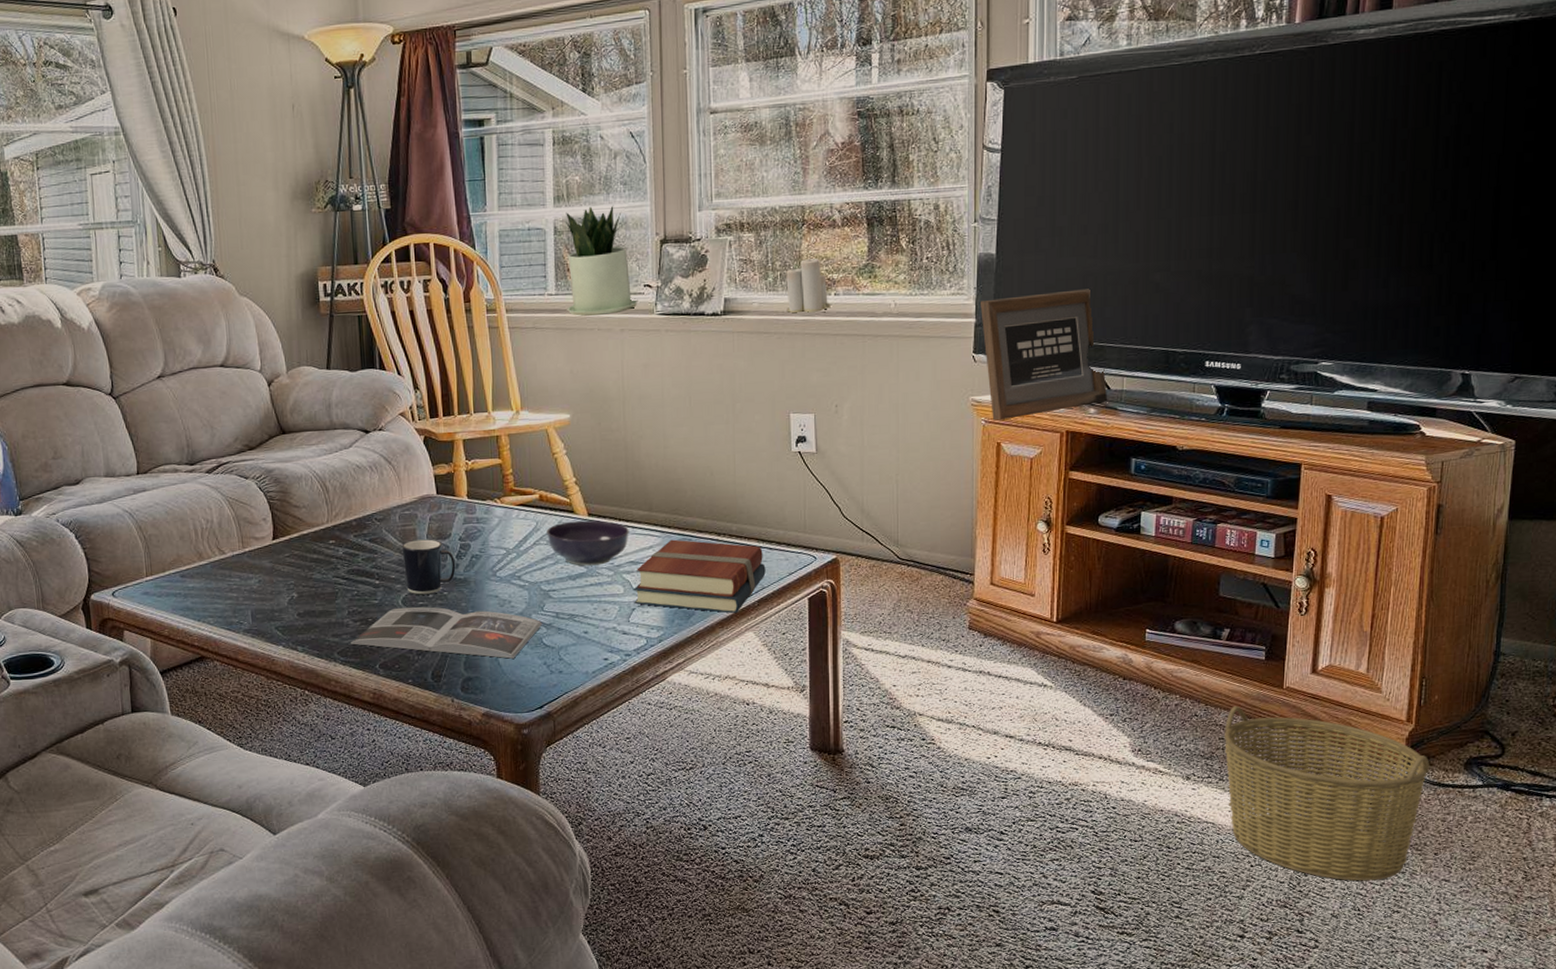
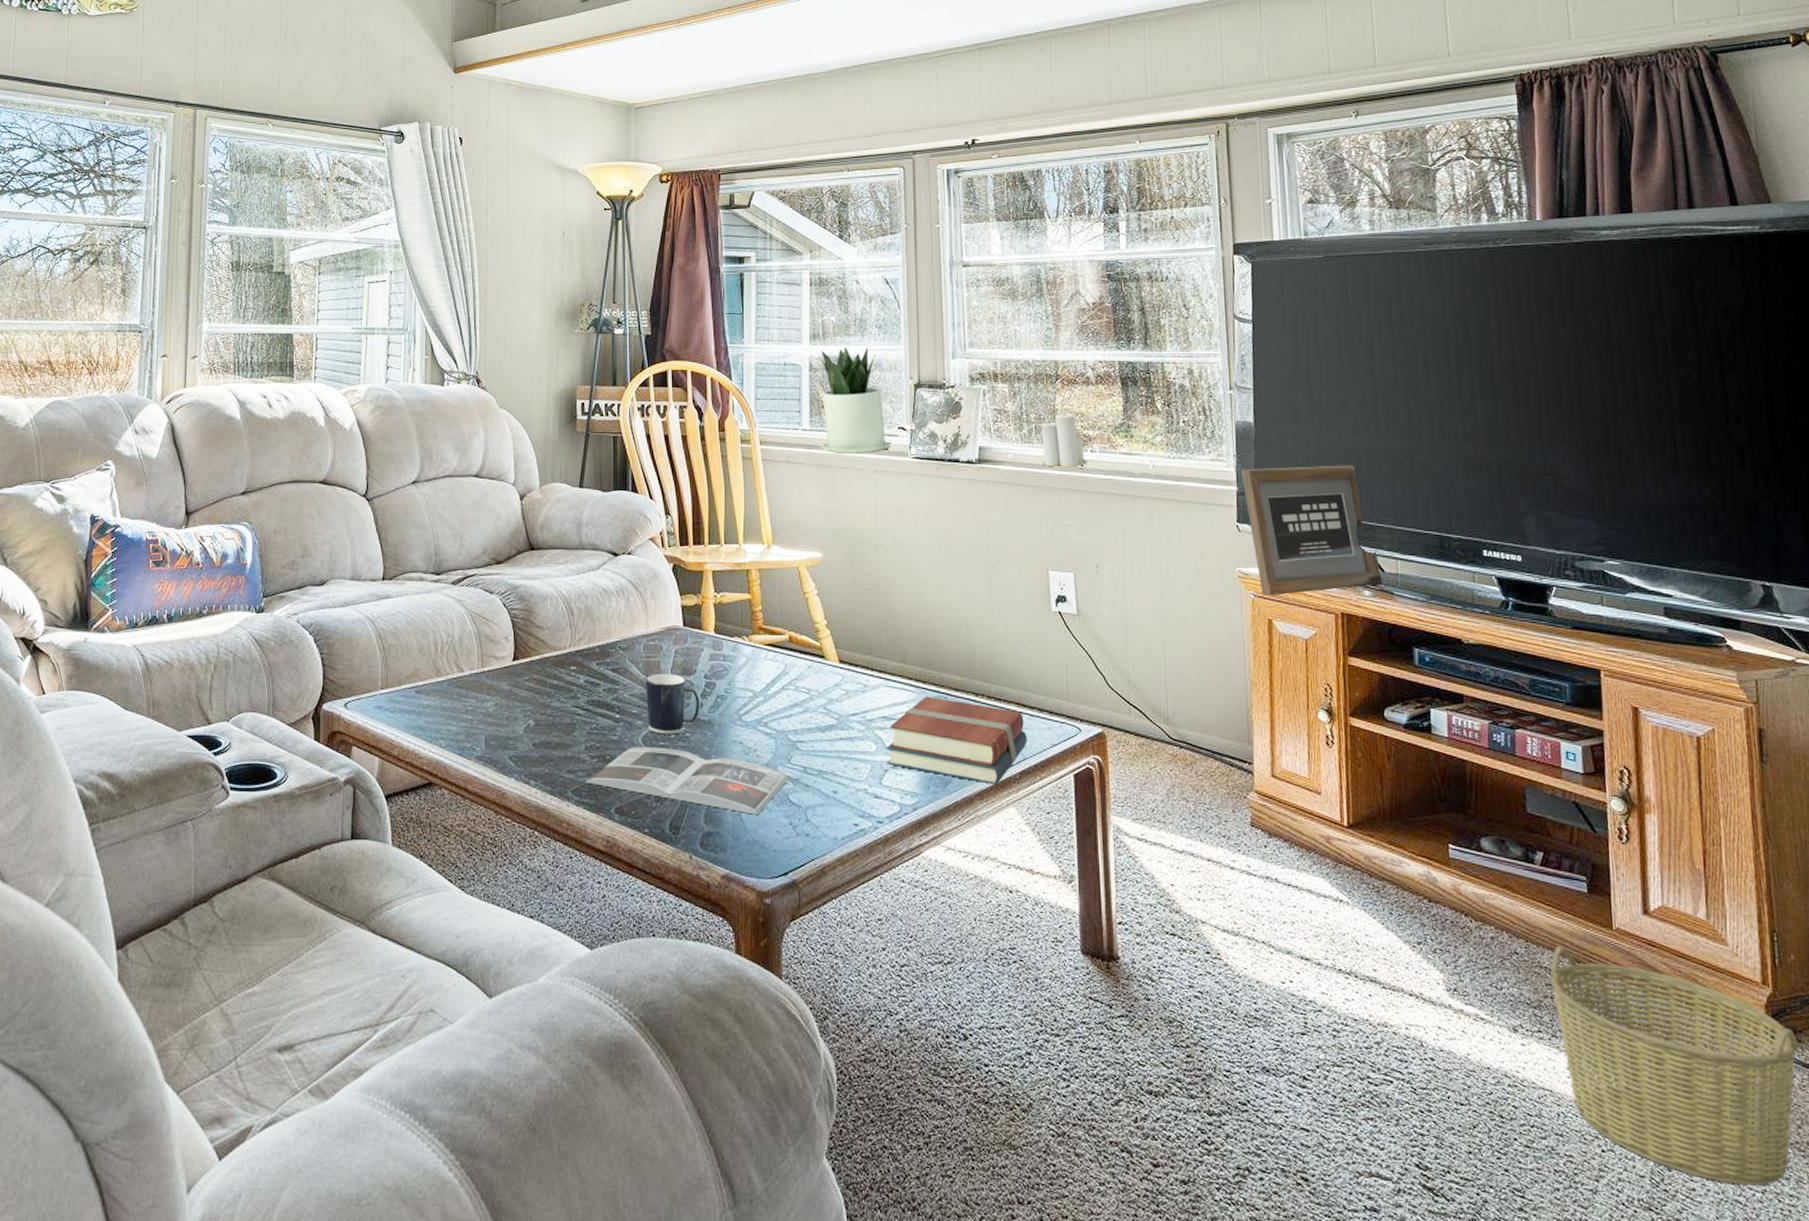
bowl: present [546,520,629,566] -> none [795,667,882,718]

